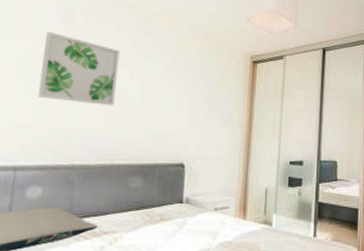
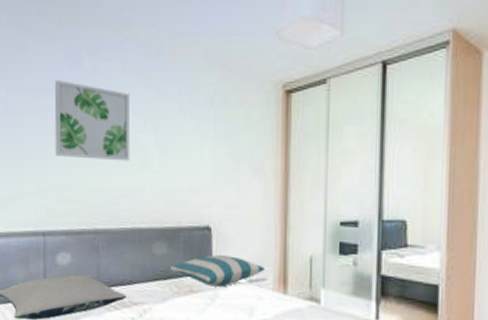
pillow: none [143,188,229,215] -> present [169,255,265,287]

